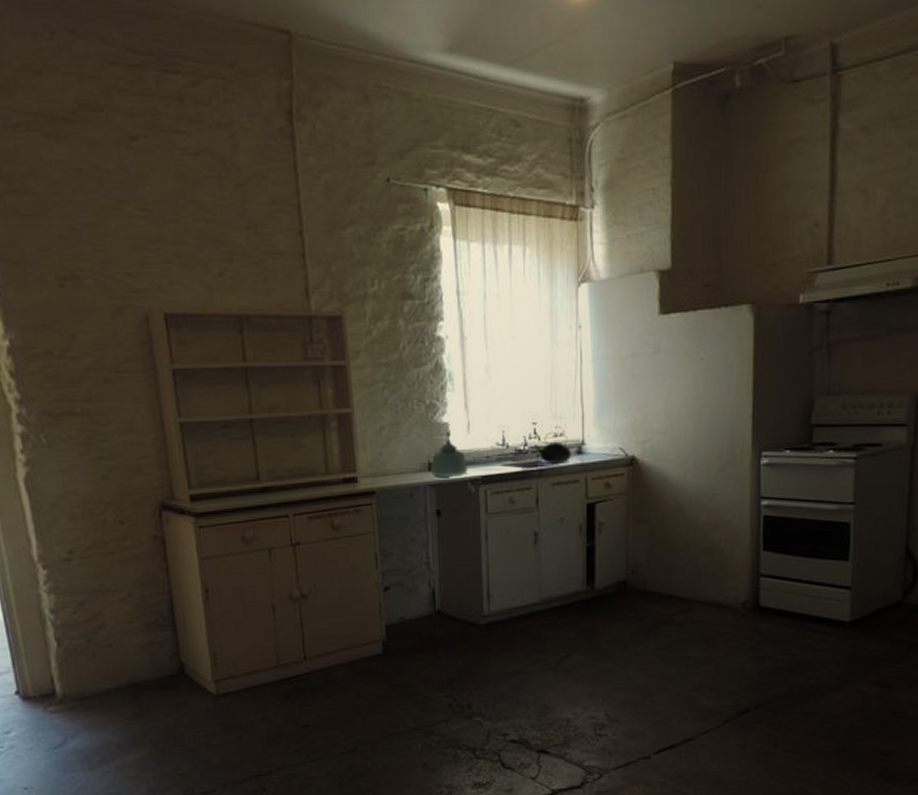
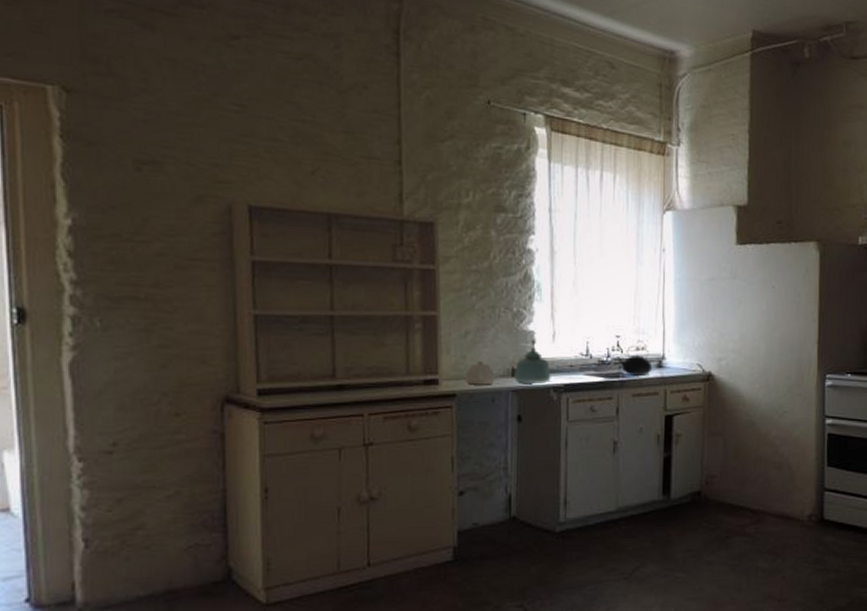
teapot: none [382,456,412,481] -> present [465,360,495,385]

